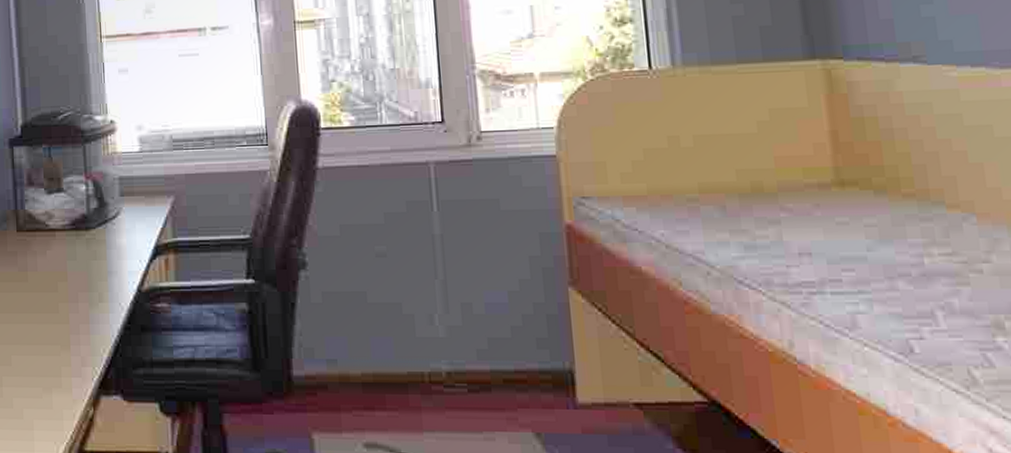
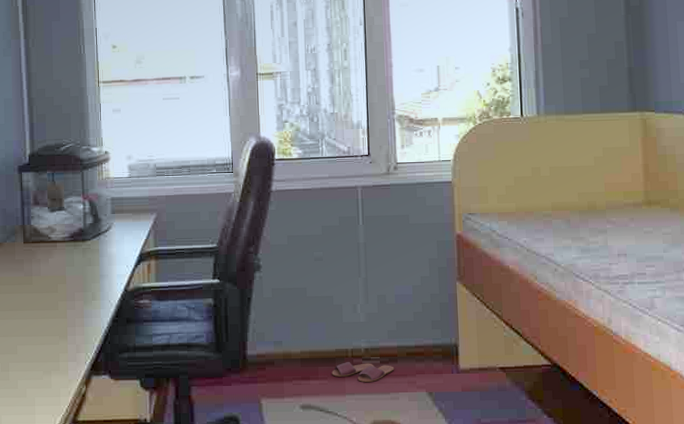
slippers: none [403,389,488,417] -> present [332,362,395,383]

